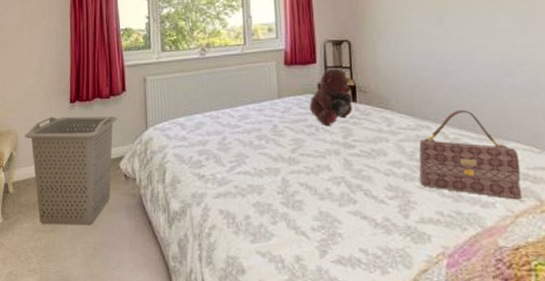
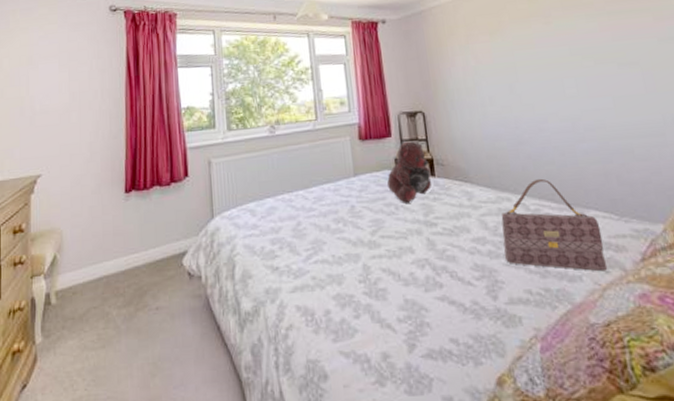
laundry basket: present [25,115,118,226] -> none [71,205,180,341]

